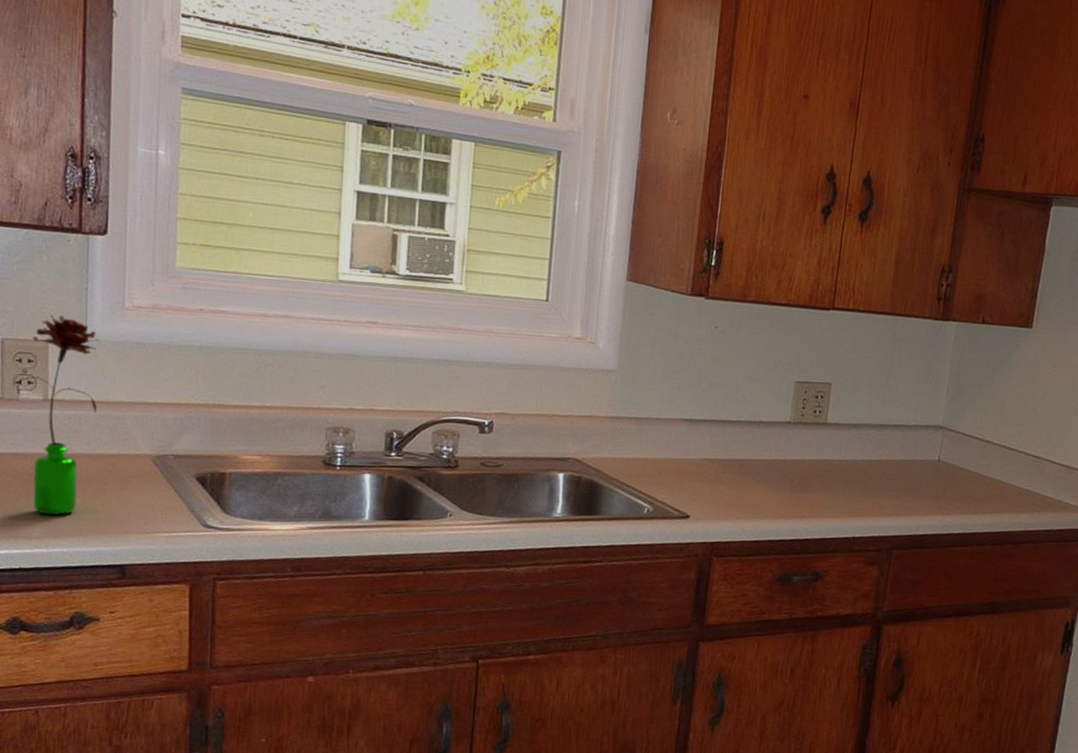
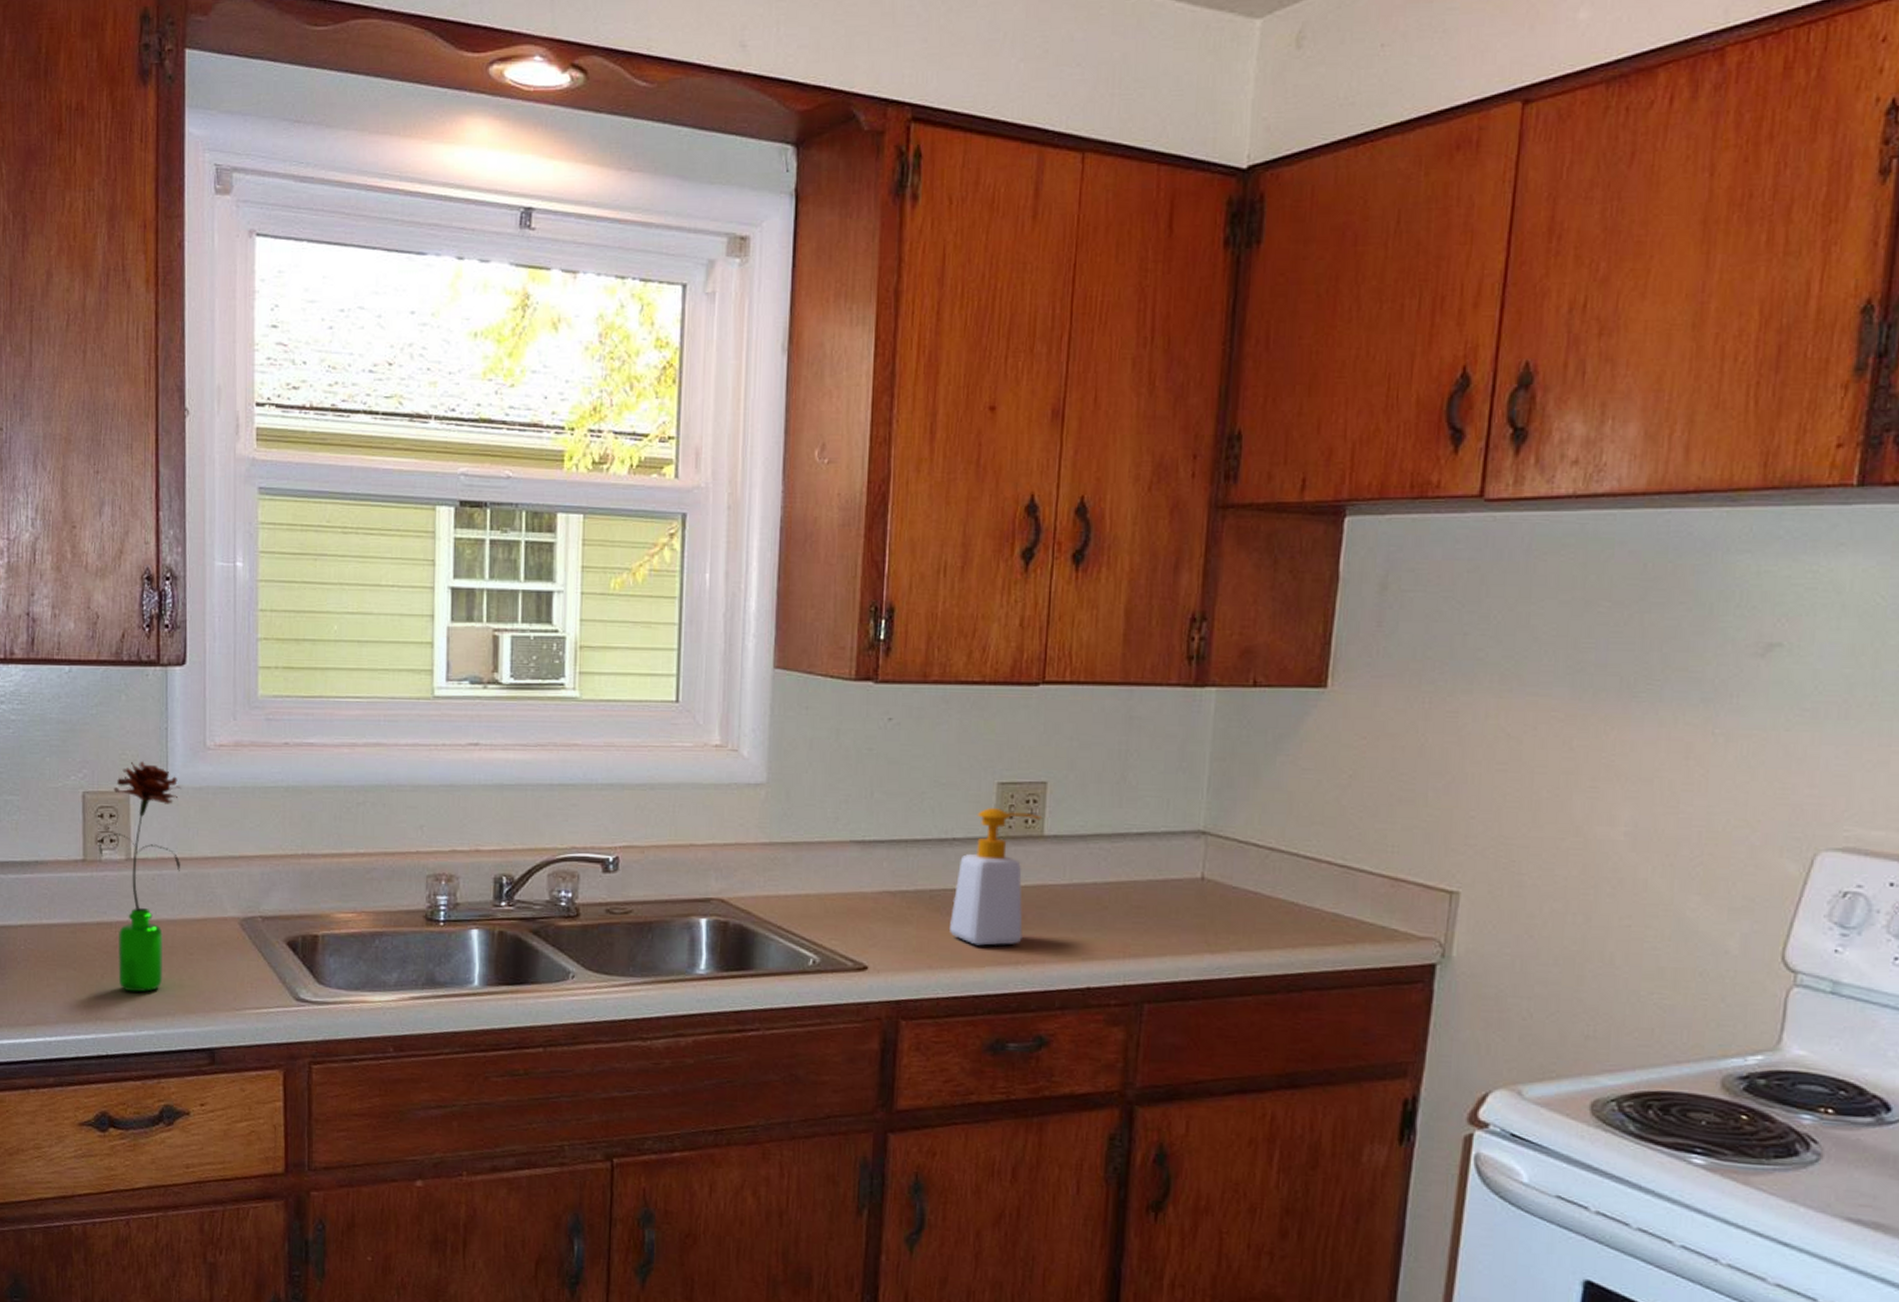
soap bottle: none [754,400,827,503] -> present [950,808,1043,946]

